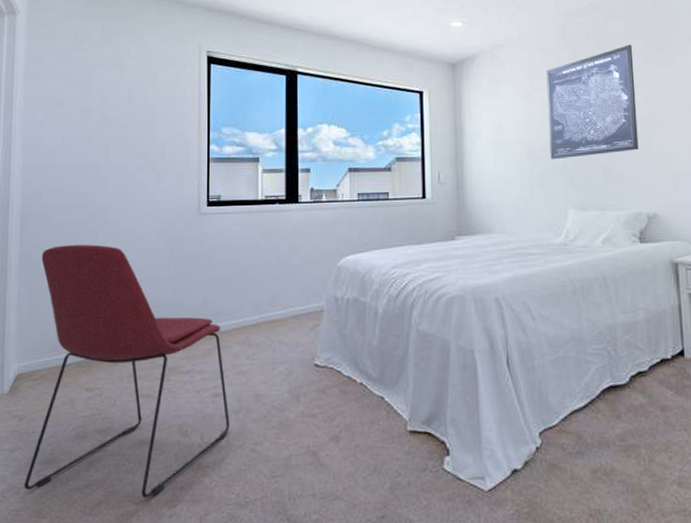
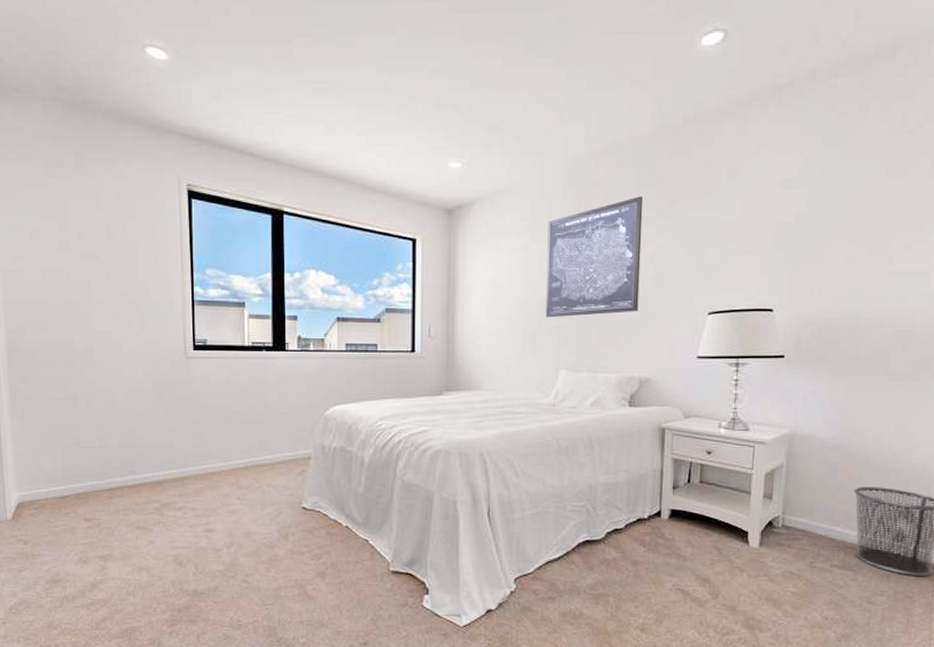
chair: present [24,244,230,498] -> none [31,382,222,617]

